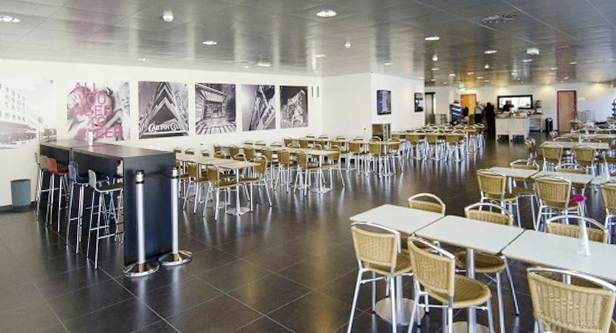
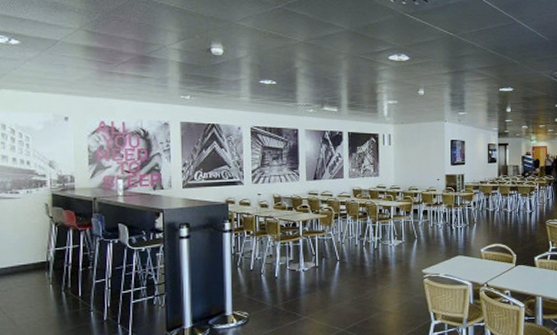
trash can: present [10,178,32,213] -> none [11,234,42,277]

